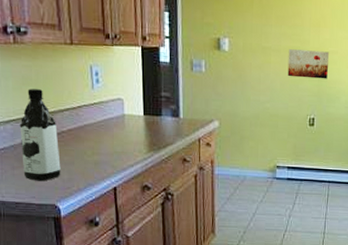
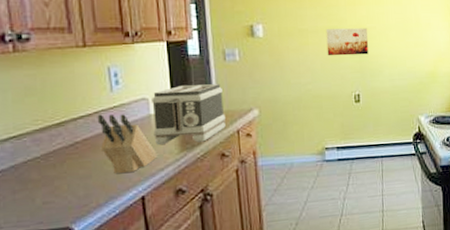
water bottle: present [19,89,61,181] -> none [21,99,75,204]
knife block: none [80,109,129,165] -> present [97,114,158,174]
toaster: none [126,90,189,146] -> present [152,84,226,145]

